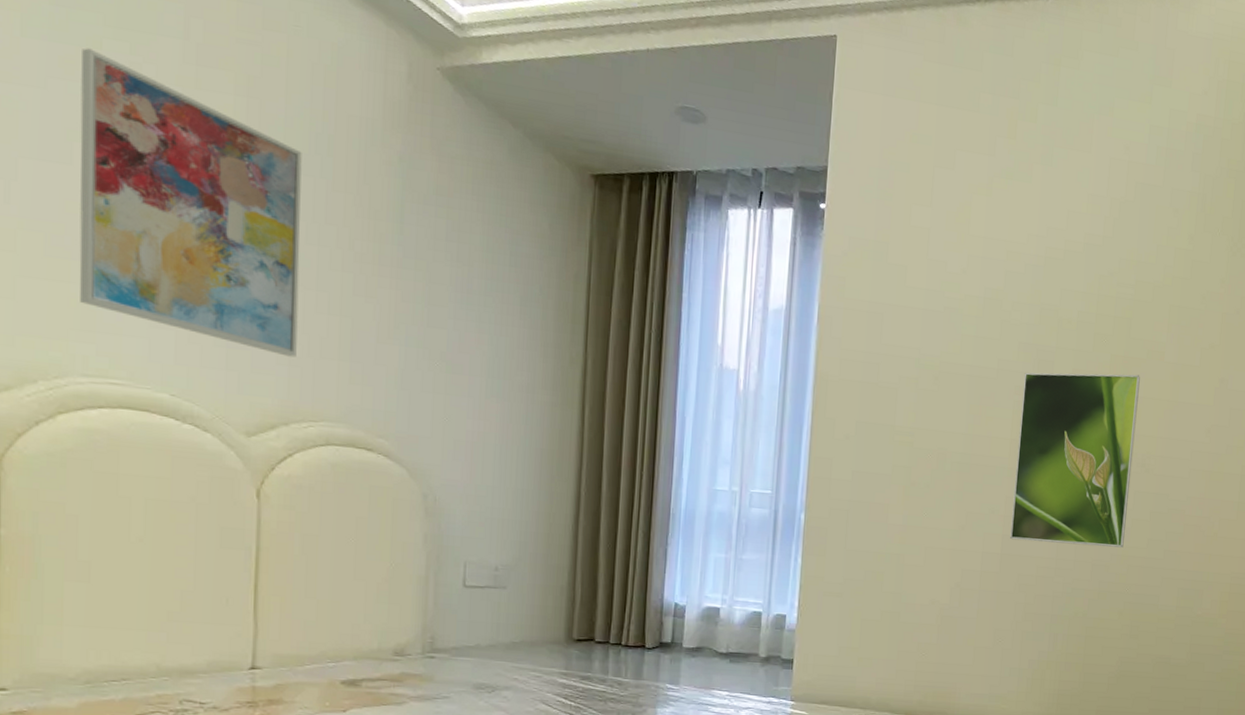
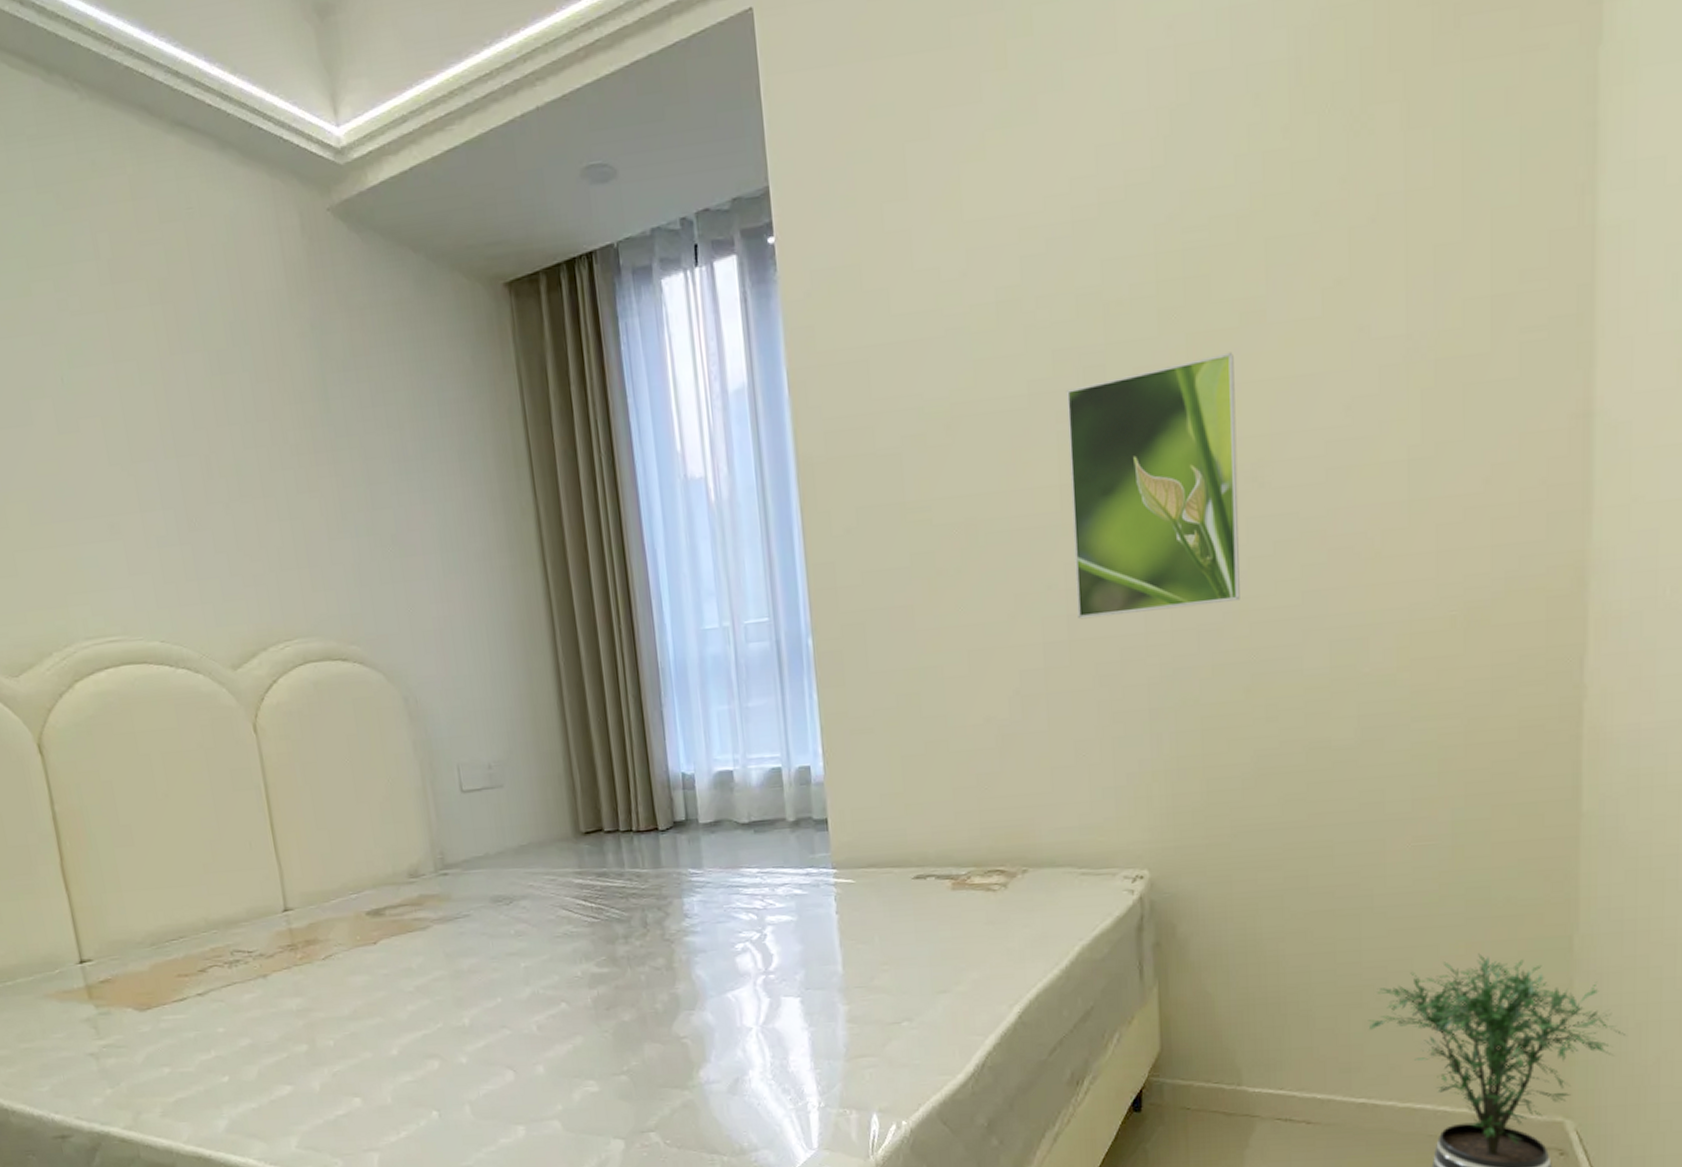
wall art: present [79,48,302,358] -> none [16,297,260,577]

